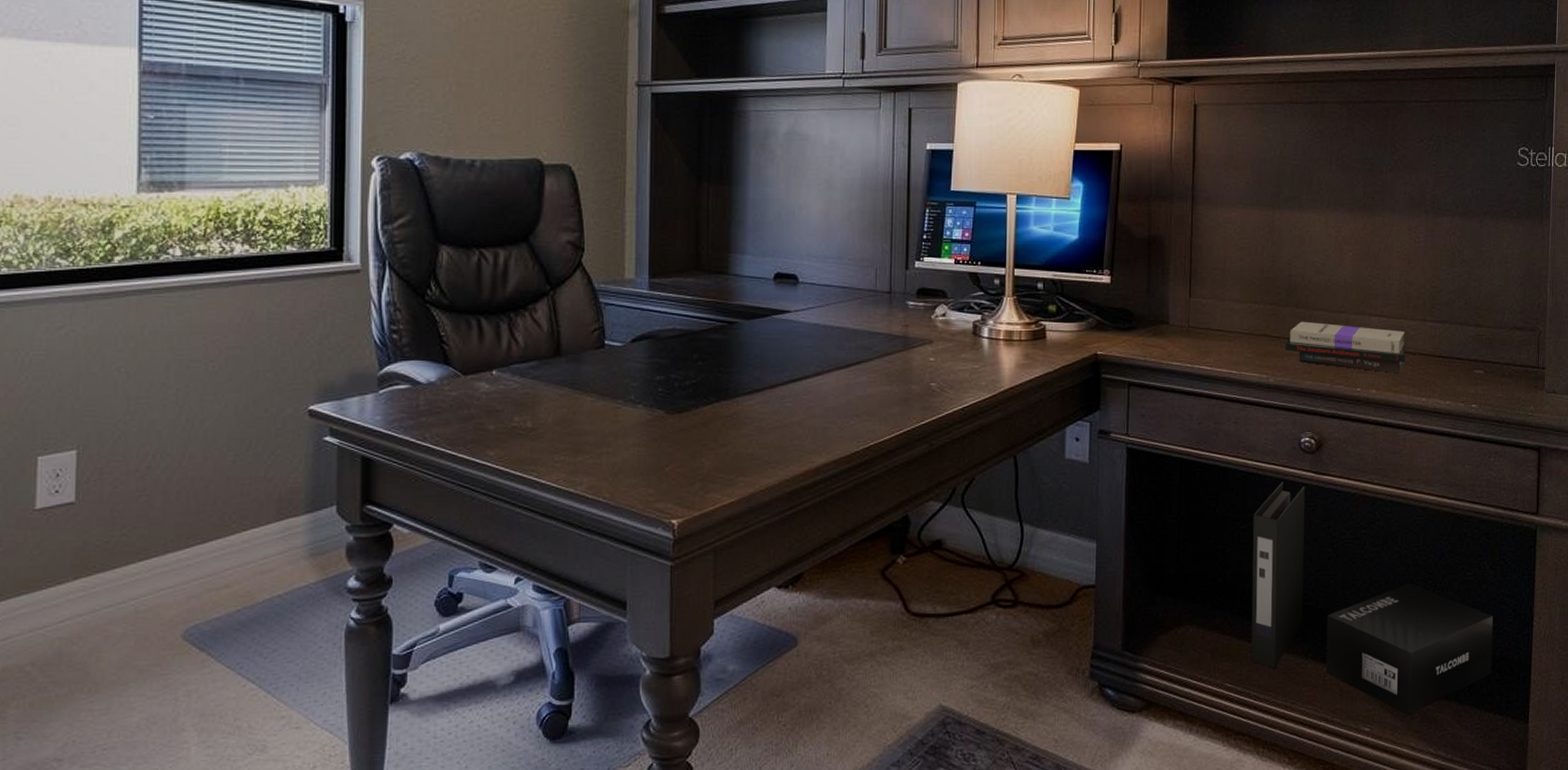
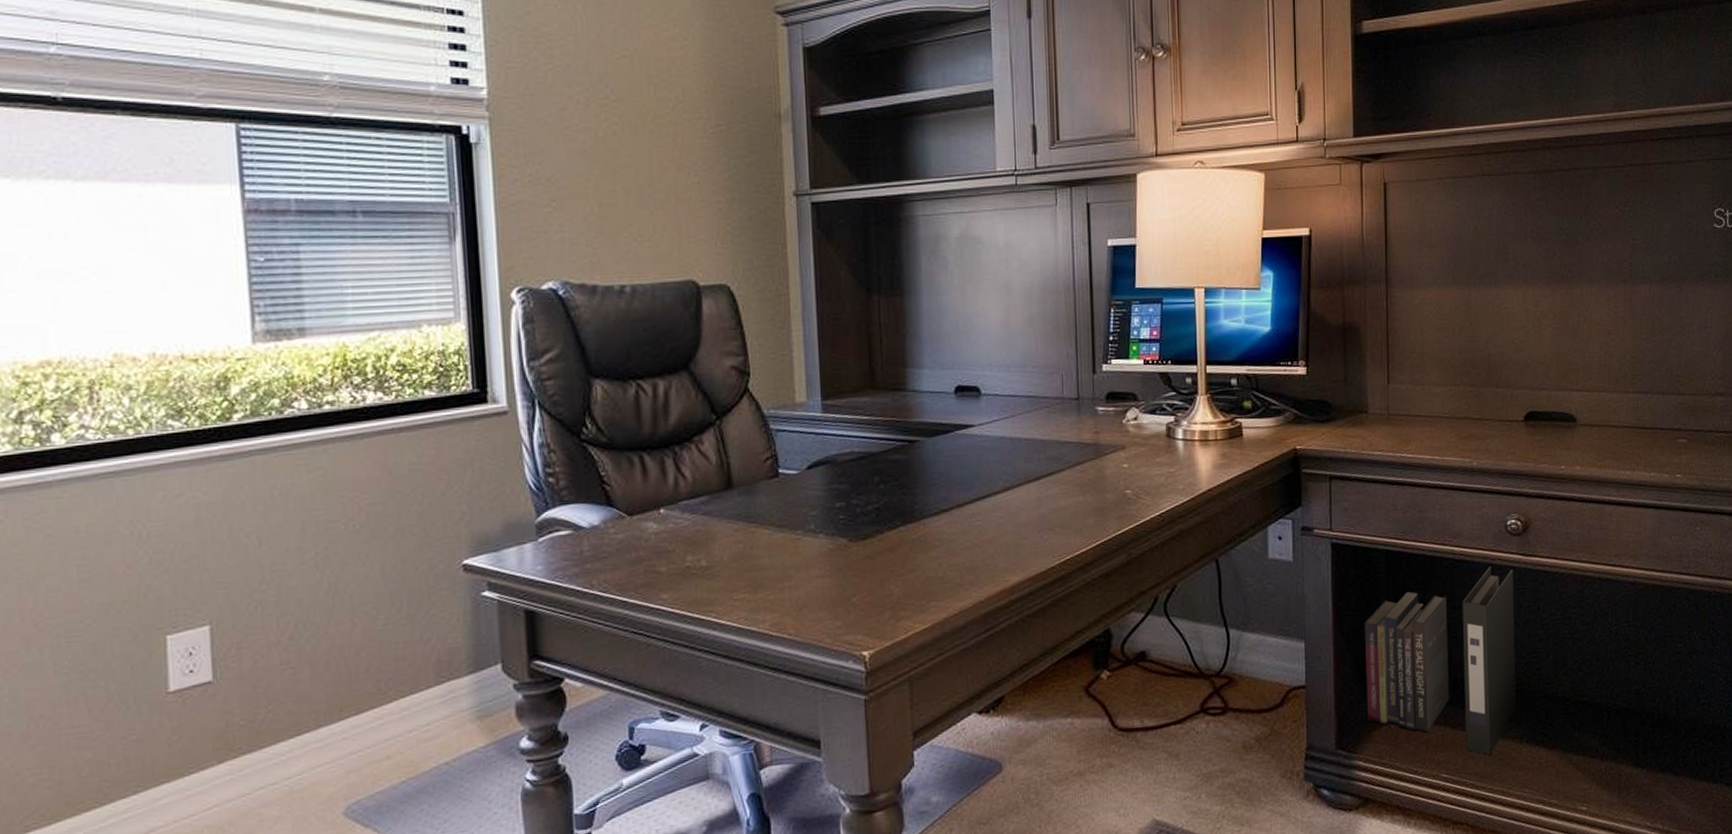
books: none [1154,501,1238,641] -> present [1365,592,1449,733]
books: present [1285,321,1406,374] -> none [1487,401,1609,449]
box: present [1326,582,1494,715] -> none [1539,658,1705,791]

